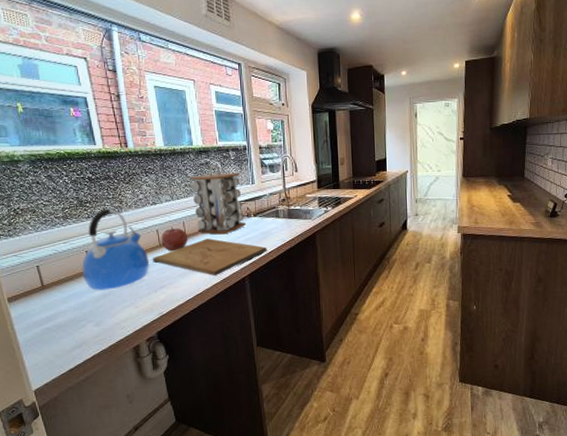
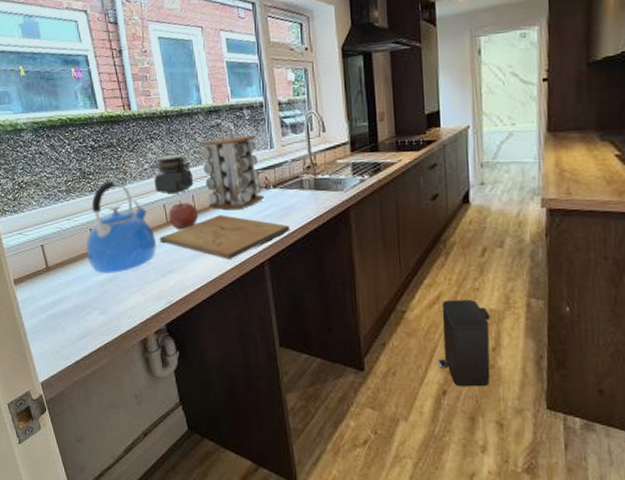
jar: none [146,186,185,220] -> present [152,154,194,194]
pedal bin: none [381,302,421,370] -> present [437,299,491,387]

